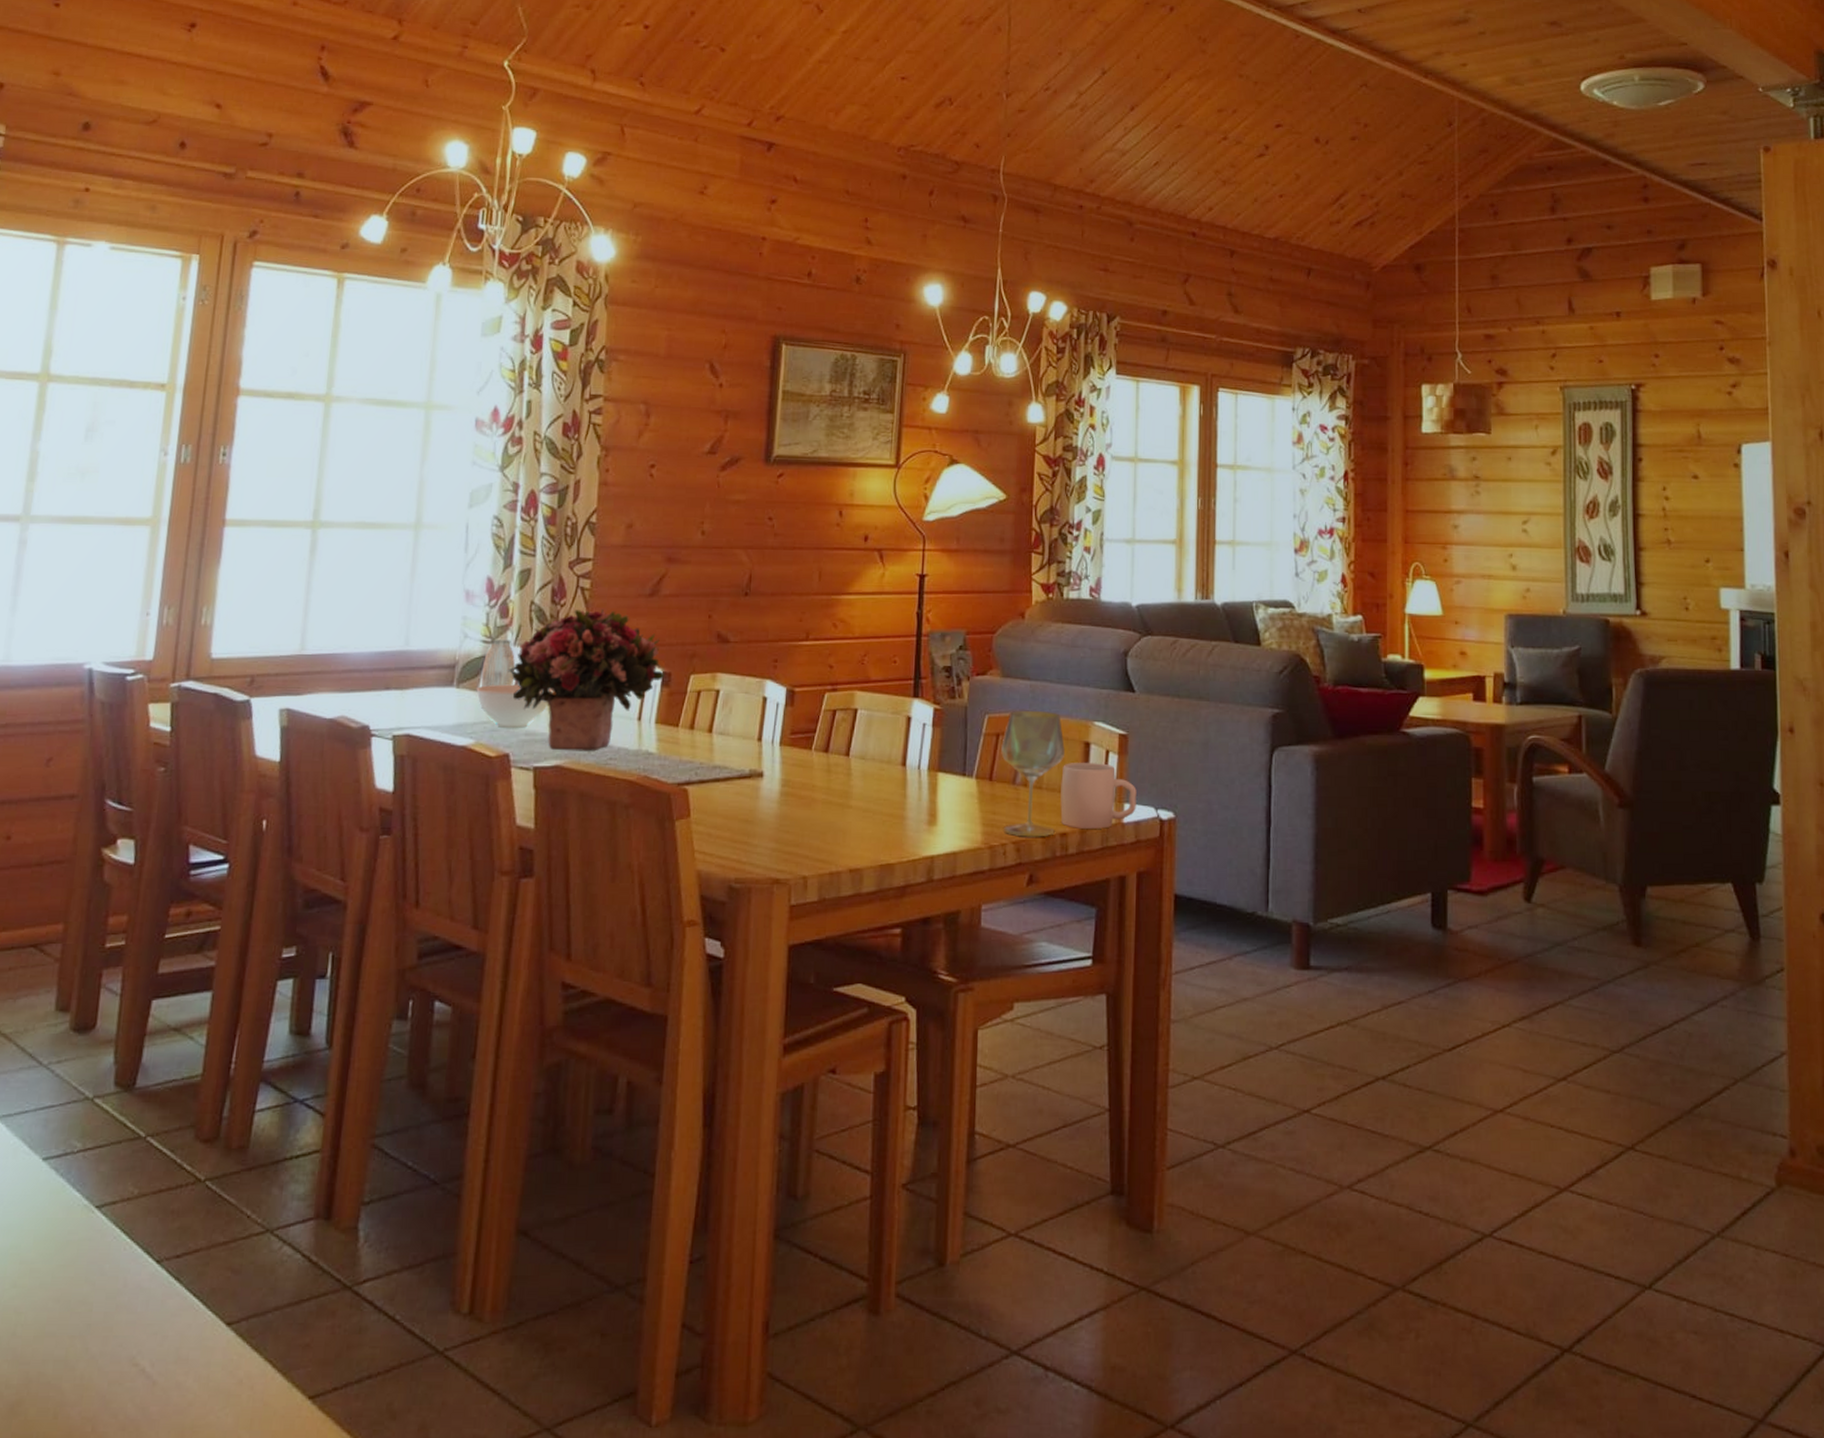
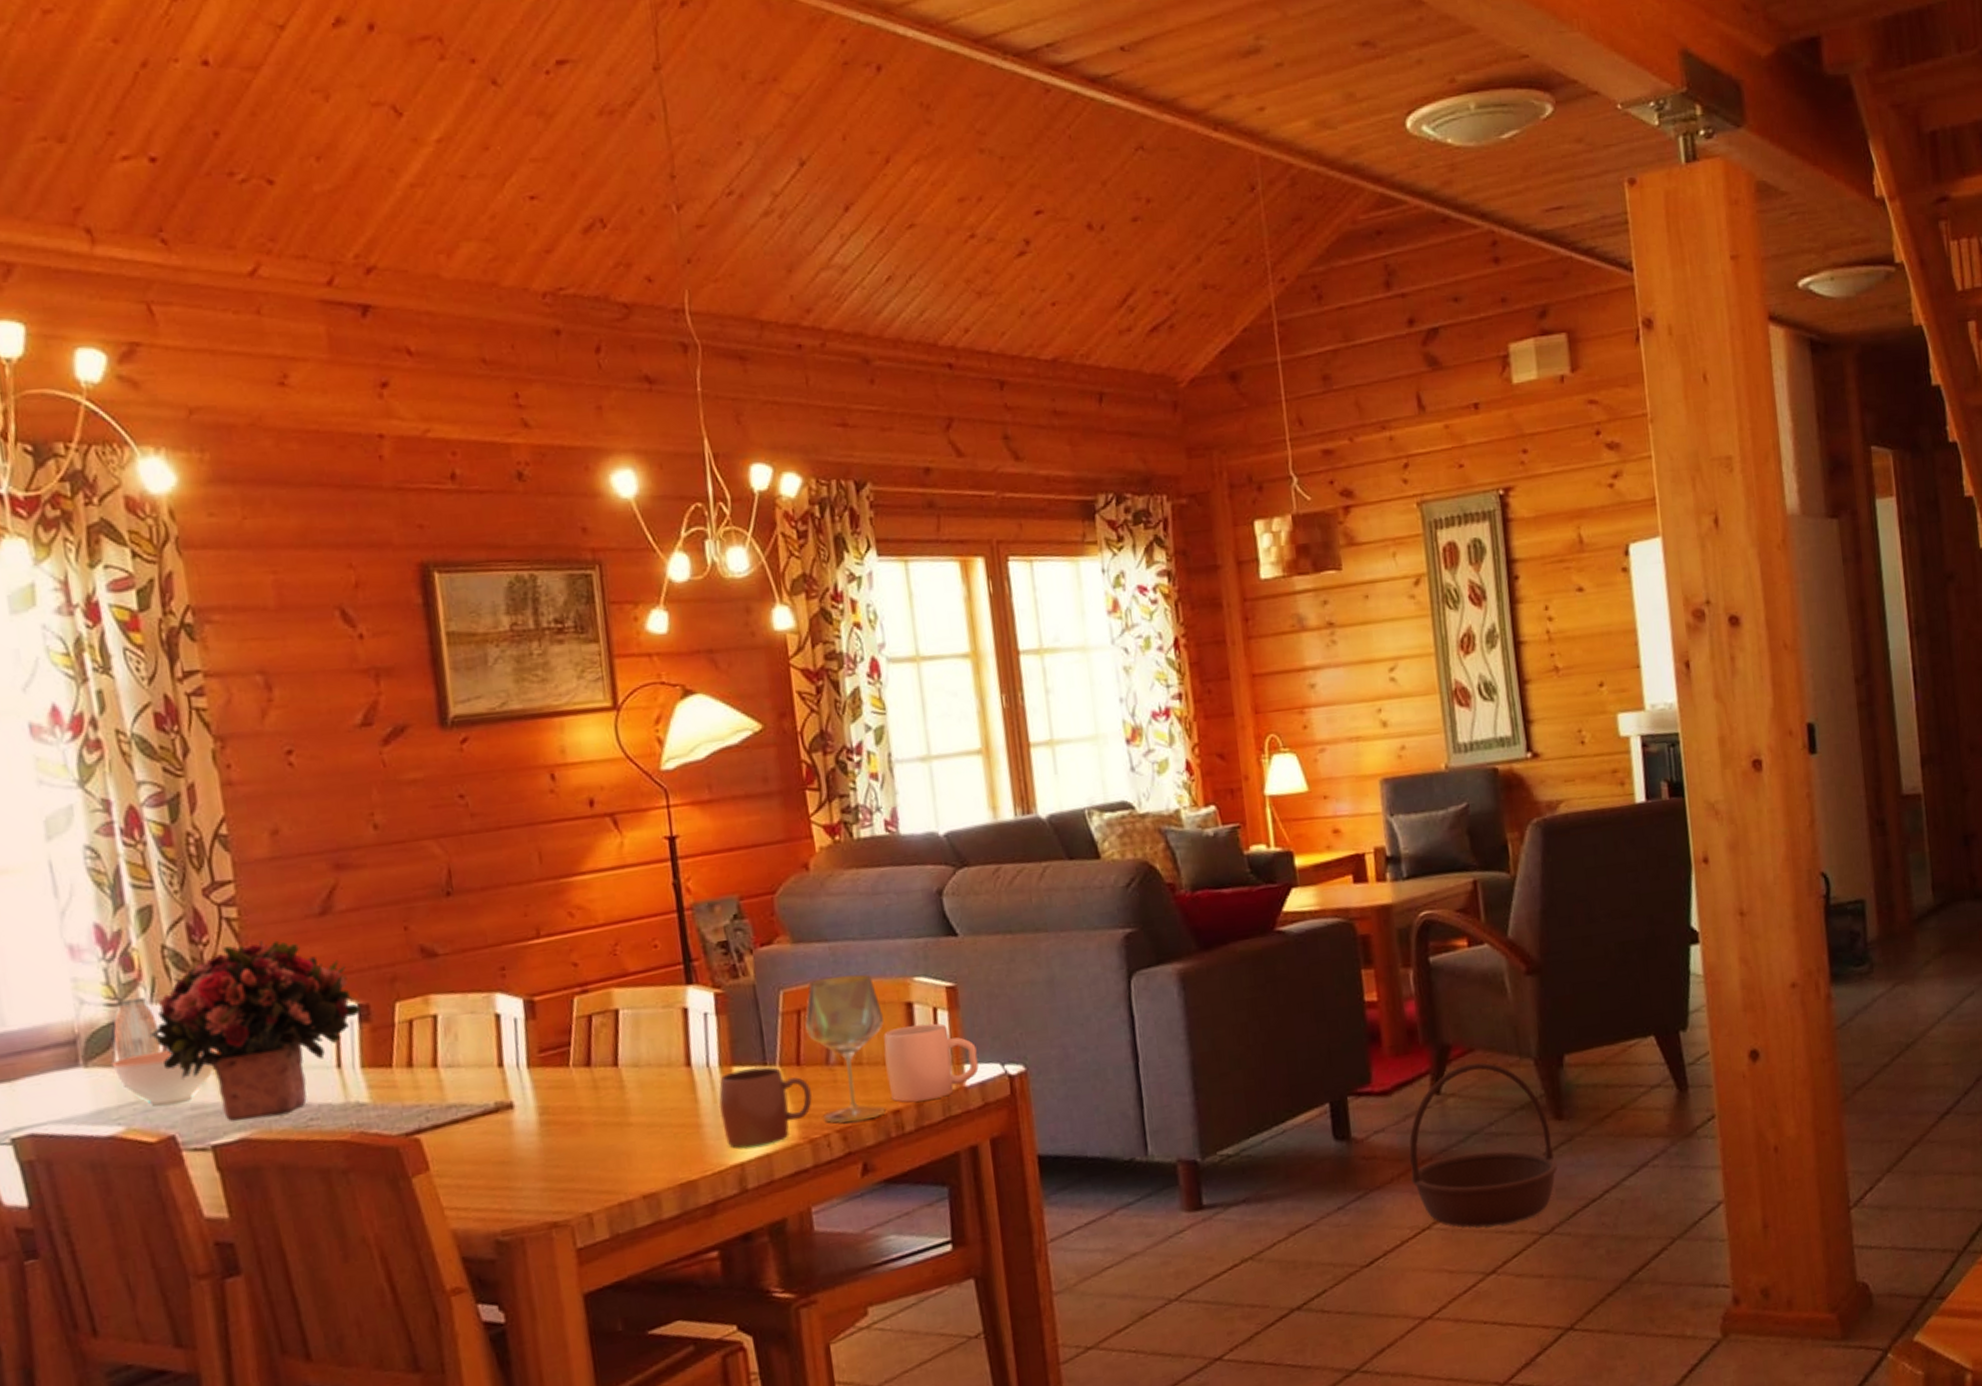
mug: none [921,775,997,844] -> present [718,1066,812,1148]
basket: none [1497,879,1633,1035] -> present [1409,1062,1558,1227]

